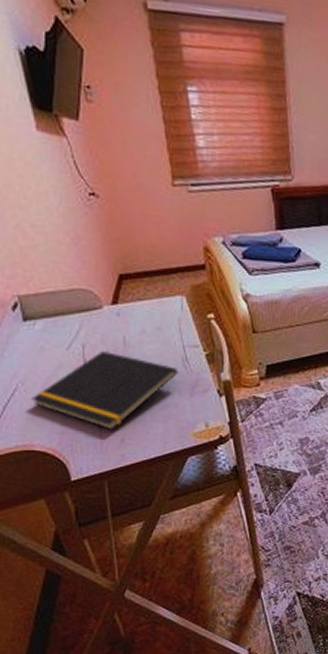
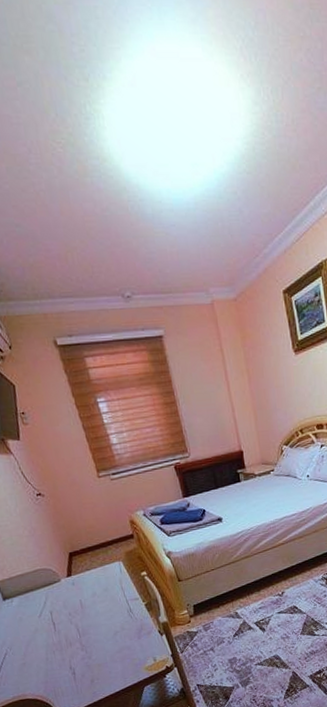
notepad: present [30,351,179,431] -> none [18,614,127,675]

